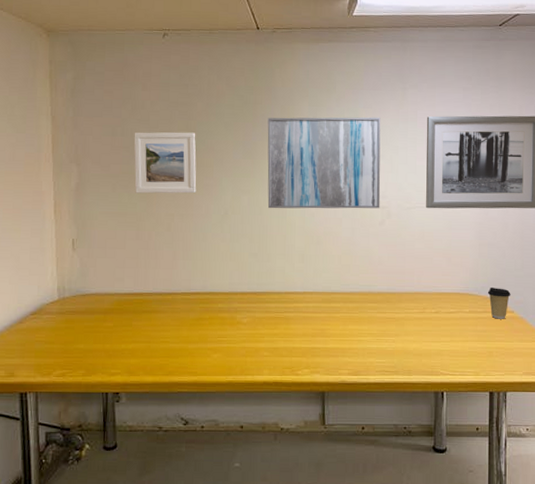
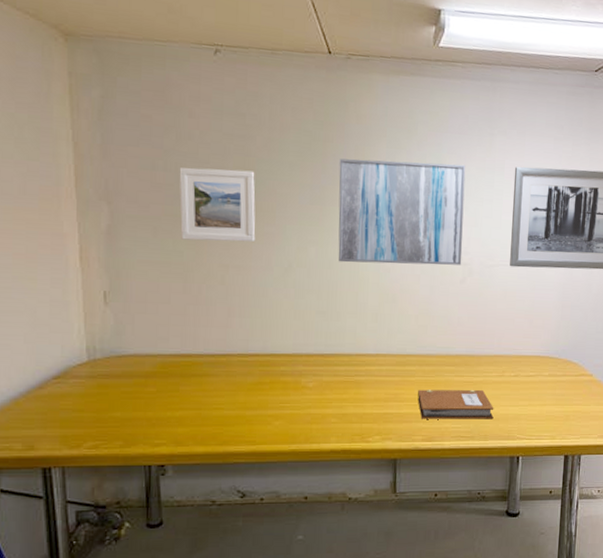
notebook: none [343,325,417,355] -> present [418,389,494,419]
coffee cup: present [487,286,511,319] -> none [567,349,591,383]

